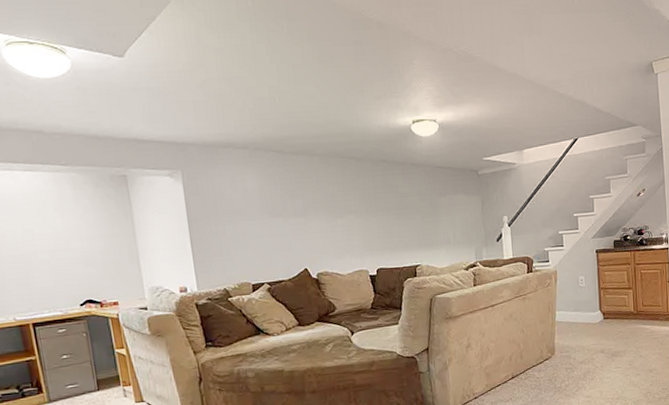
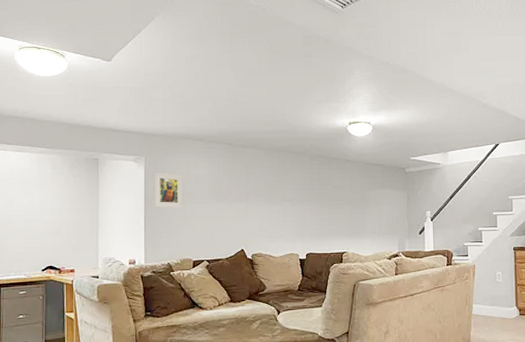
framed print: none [194,187,233,228] -> present [154,172,183,209]

